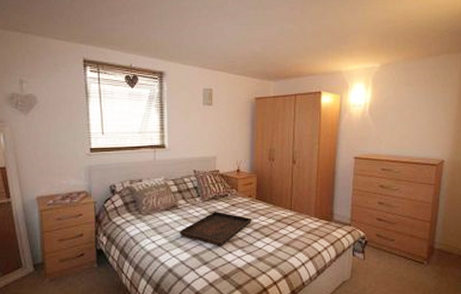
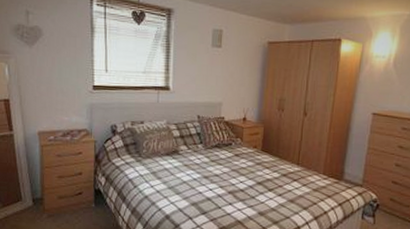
serving tray: present [179,211,252,247] -> none [179,159,256,198]

